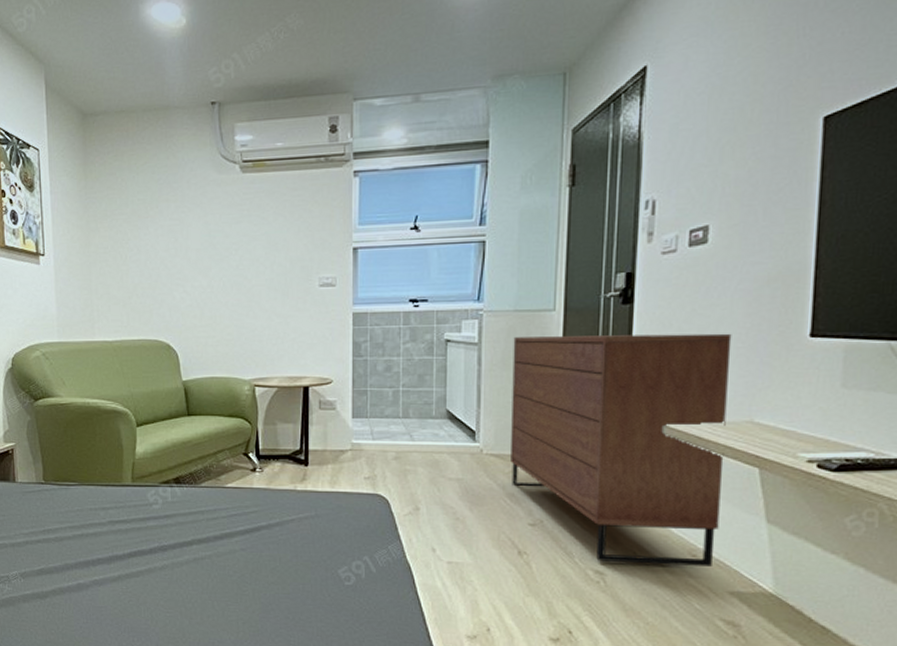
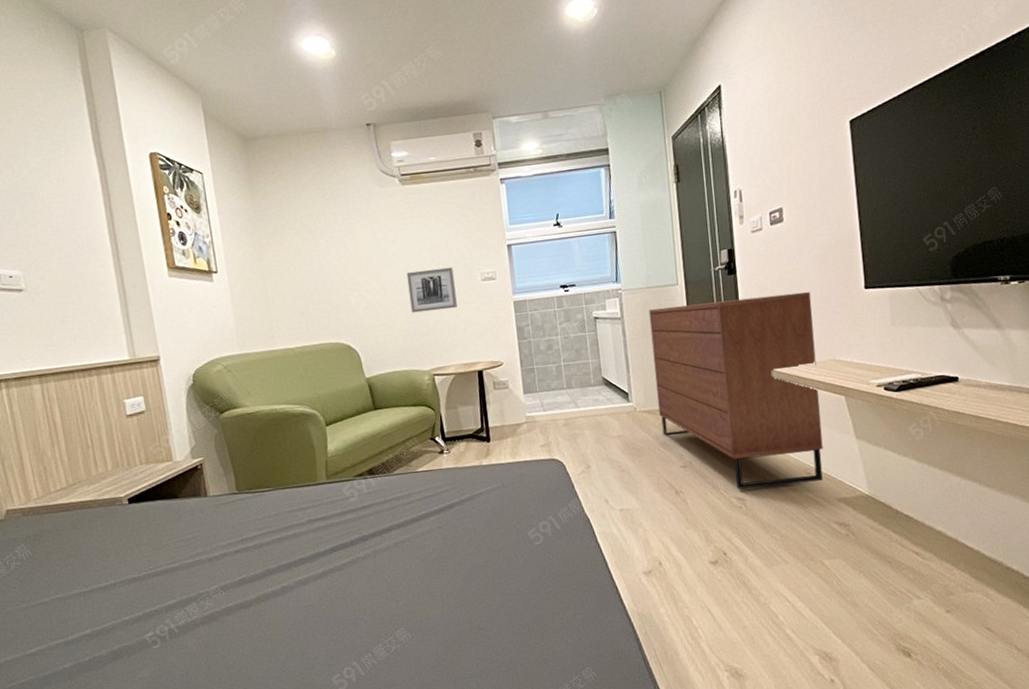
wall art: none [237,268,289,316] -> present [406,267,458,313]

